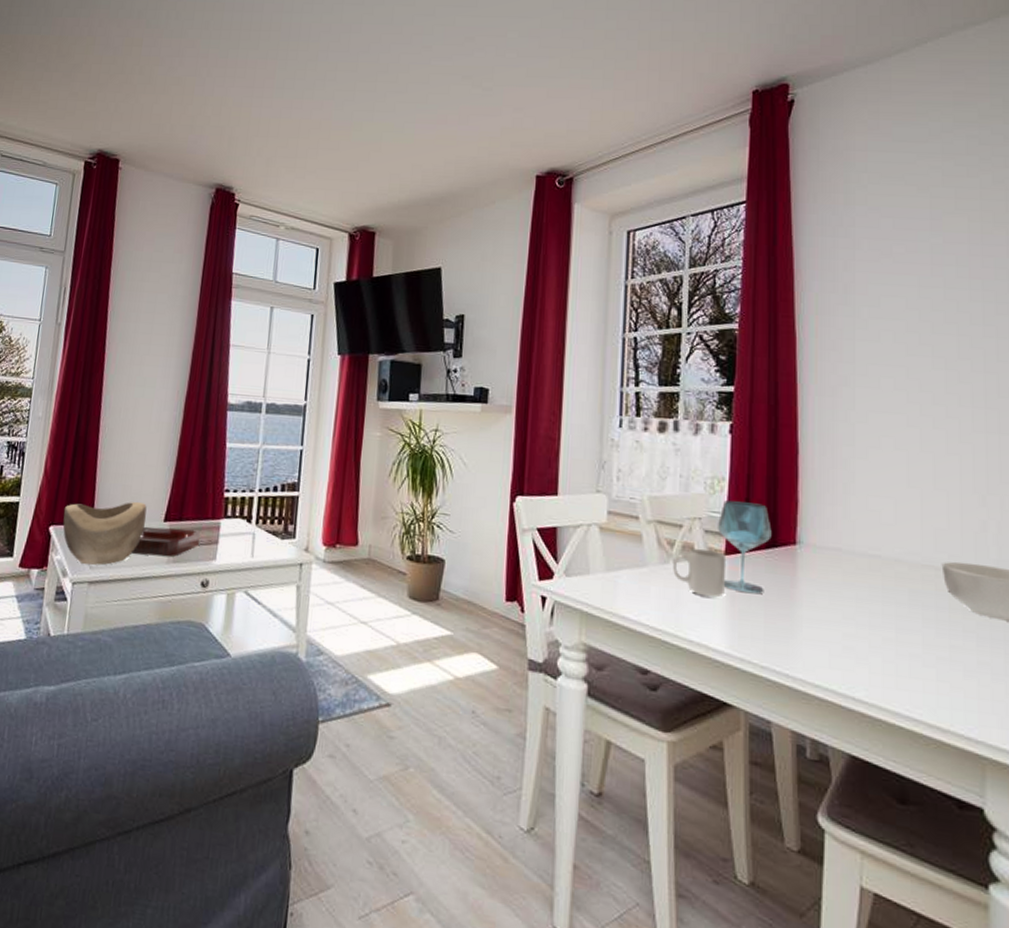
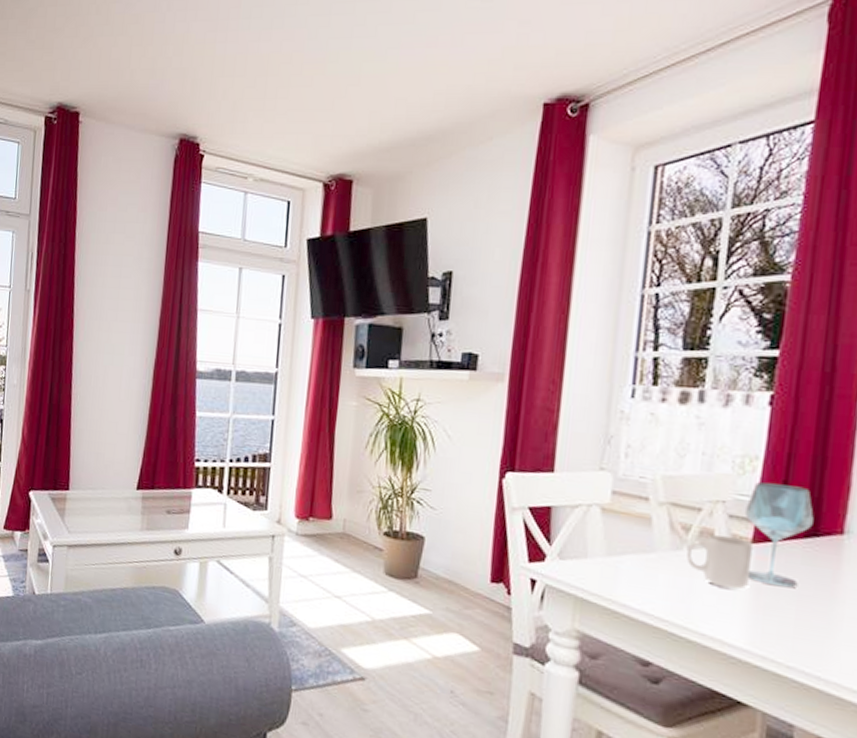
decorative bowl: present [62,501,147,565] -> none [41,469,120,530]
decorative tray: present [131,526,200,557] -> none [107,493,172,524]

